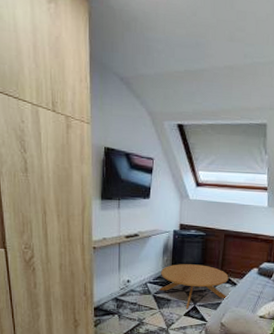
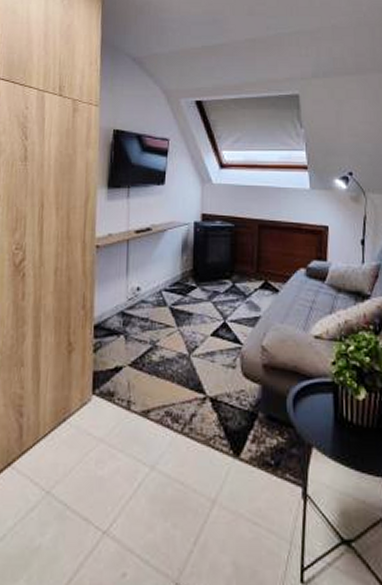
coffee table: present [158,264,229,309] -> none [176,264,270,327]

